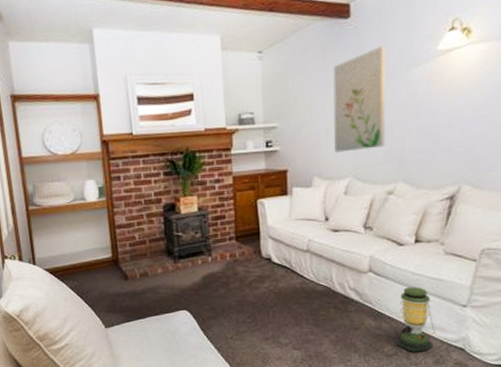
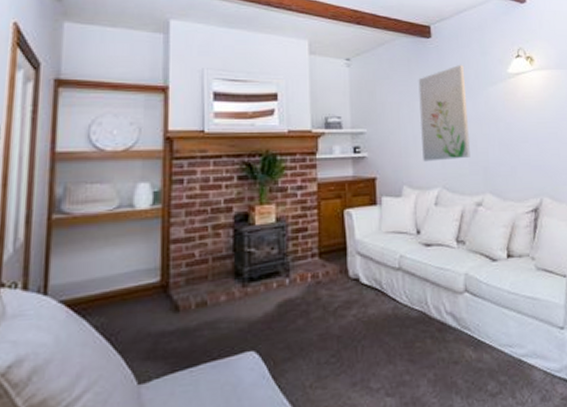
lantern: present [395,287,436,352] -> none [498,308,539,389]

